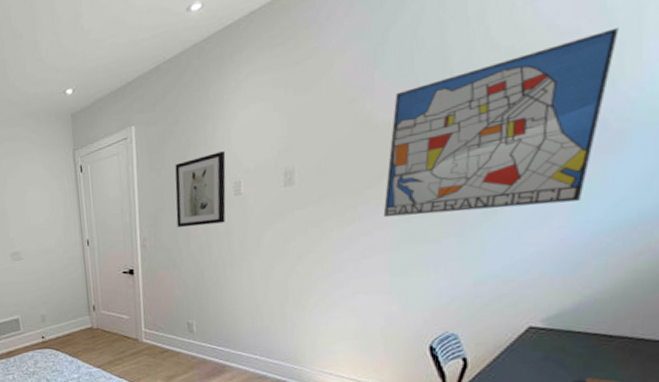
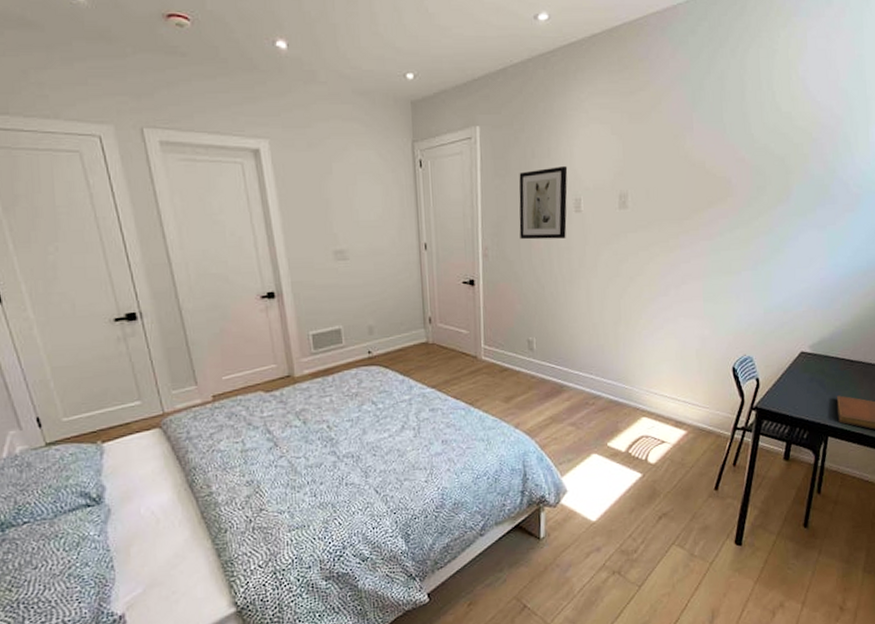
wall art: present [383,27,619,218] -> none [699,112,855,249]

